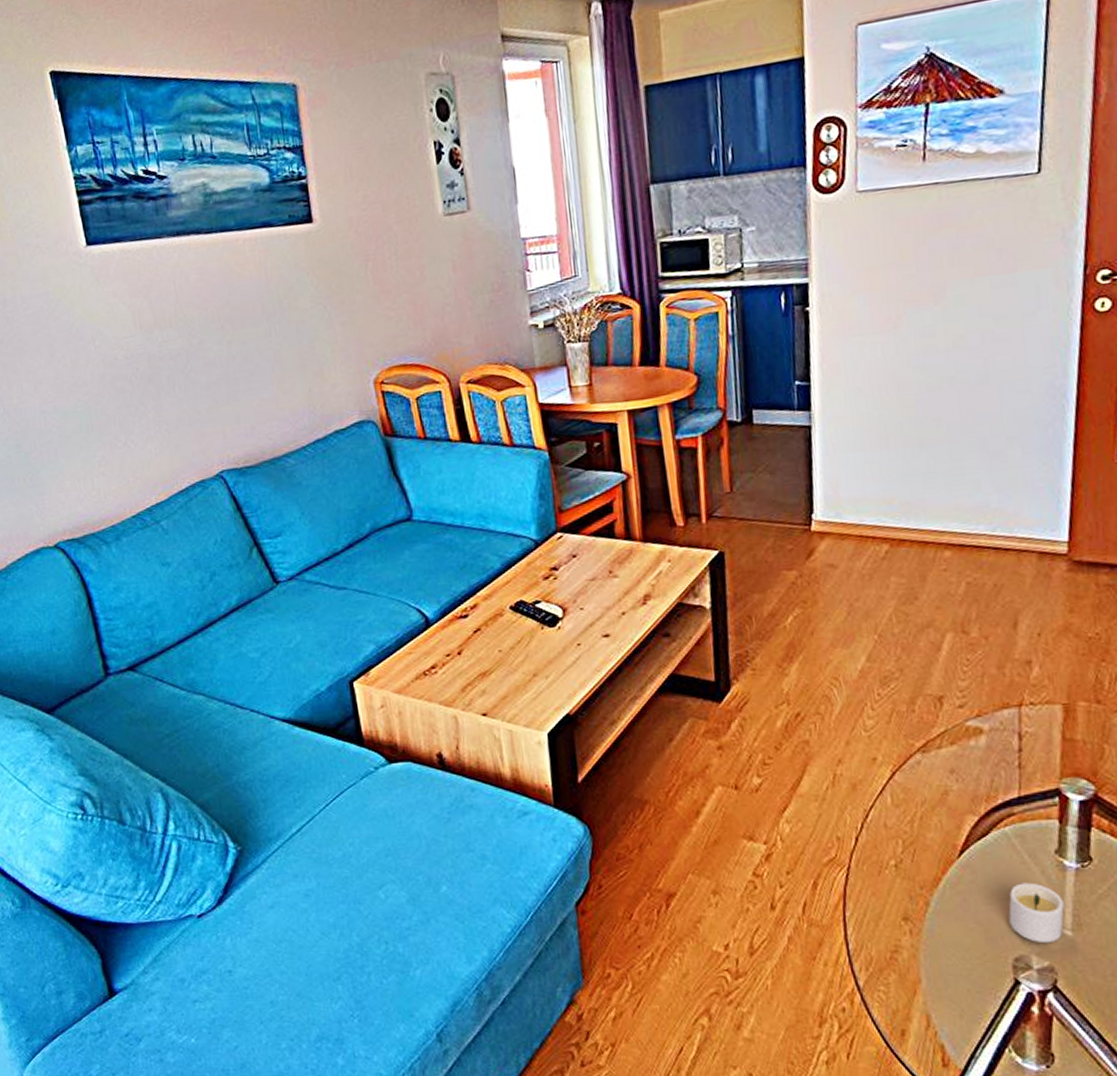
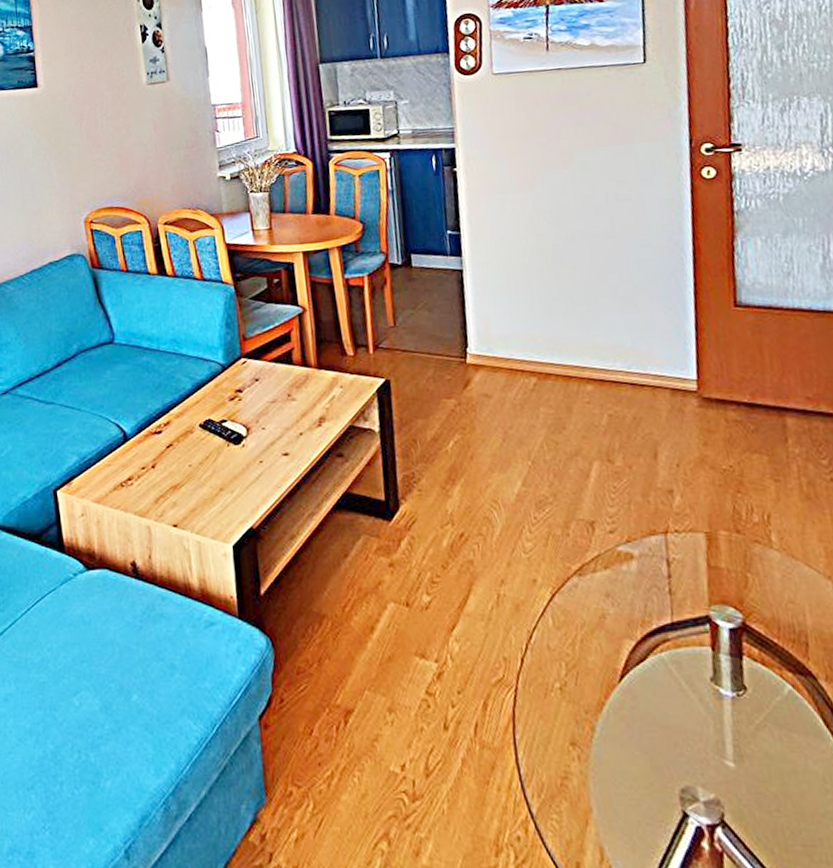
candle: present [1008,882,1064,944] -> none [671,710,725,775]

